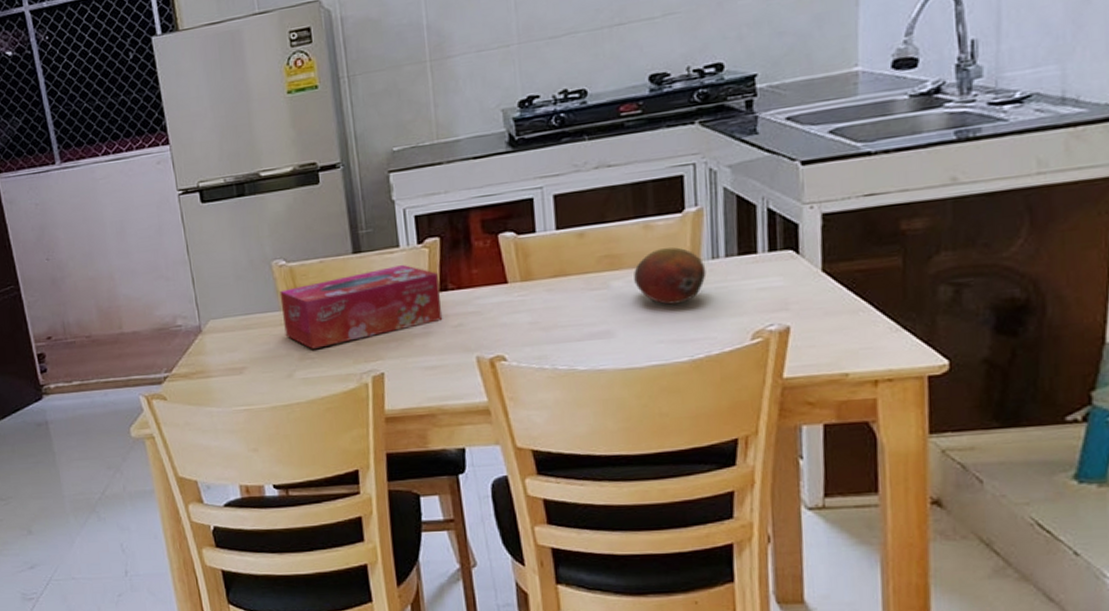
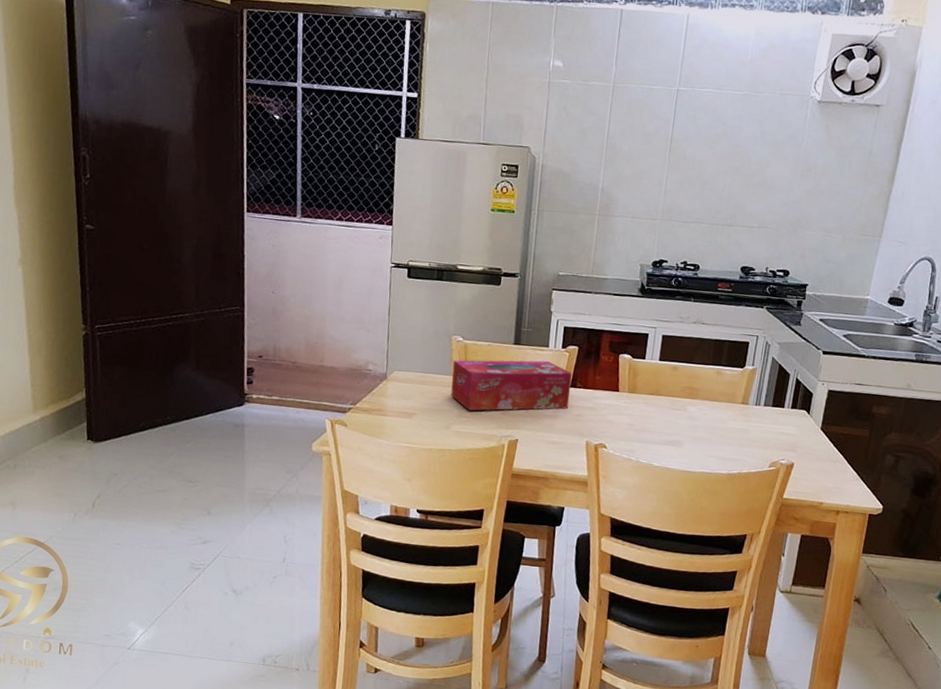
fruit: present [634,247,707,305] -> none [703,390,751,432]

